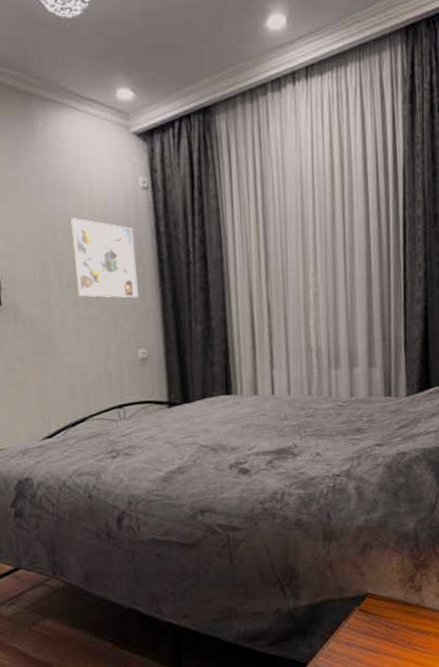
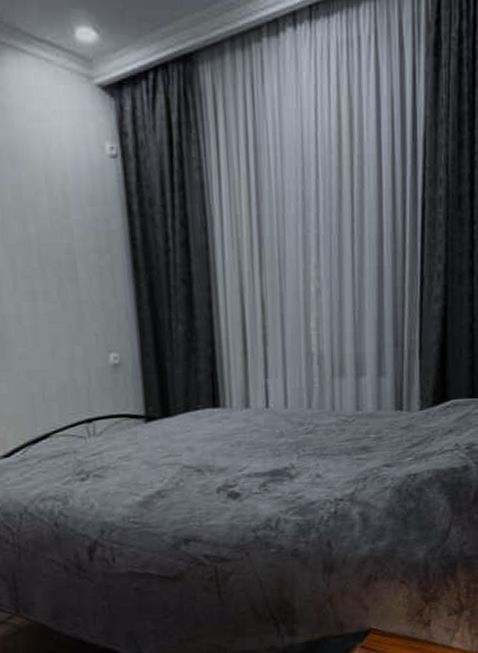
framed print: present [70,218,138,298] -> none [22,192,108,292]

